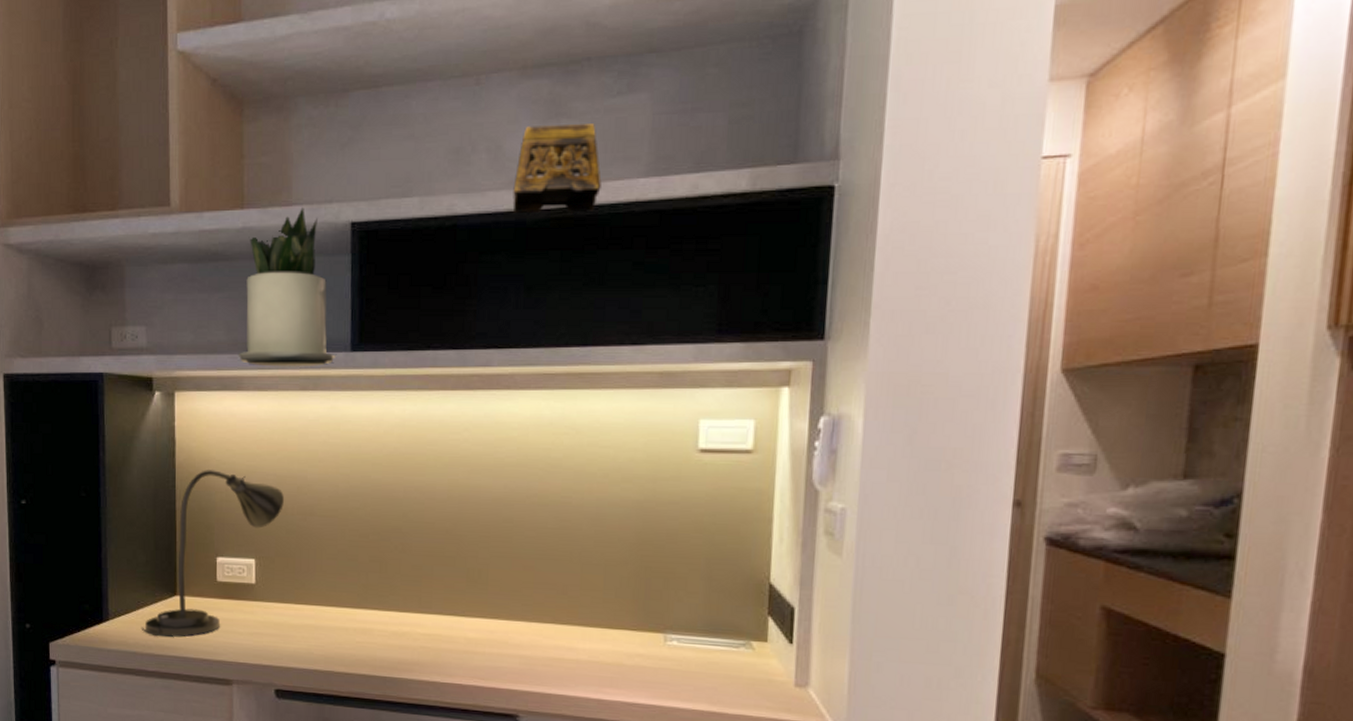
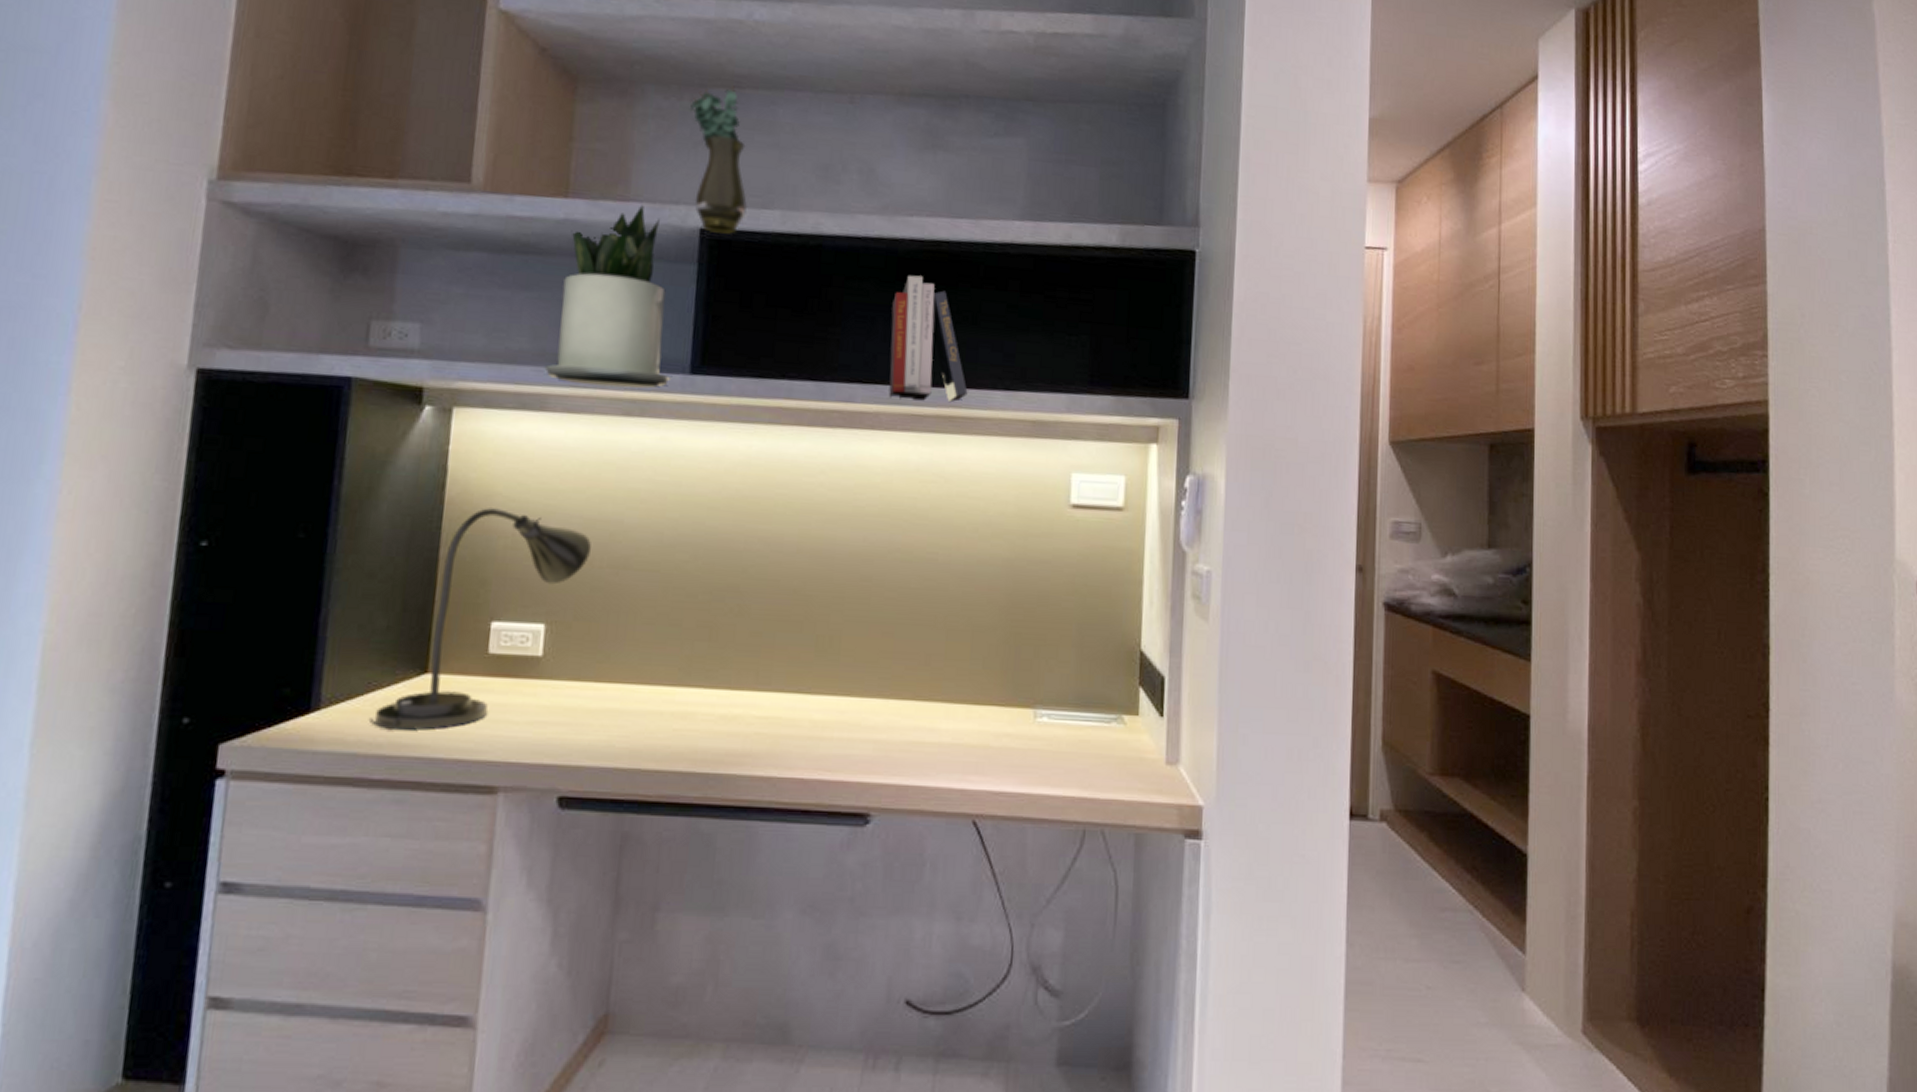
vase: none [335,86,390,226] -> present [689,85,748,234]
decorative box: present [512,124,602,213] -> none [884,153,977,248]
books: none [522,243,596,362] -> present [888,275,968,403]

